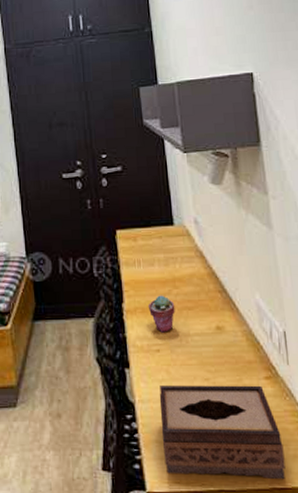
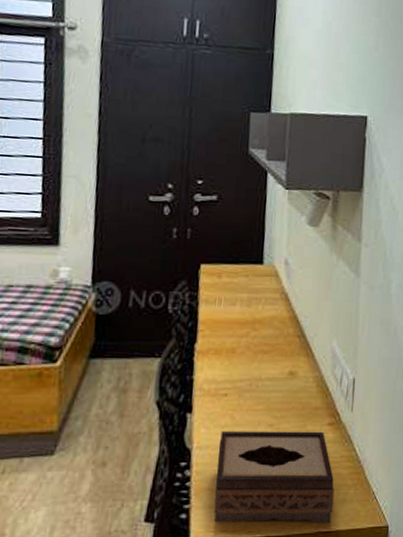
potted succulent: present [148,295,175,333] -> none [222,337,251,376]

